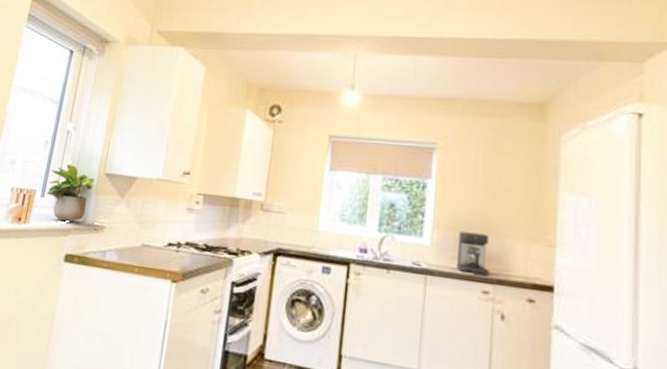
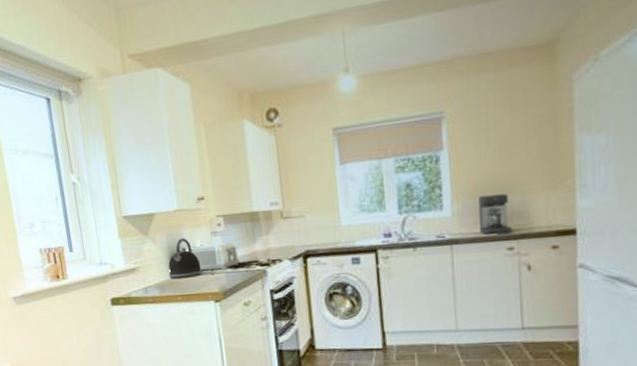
potted plant: present [46,164,95,222] -> none [70,215,117,270]
kettle: none [132,207,169,252] -> present [168,238,202,280]
toaster: none [158,218,211,251] -> present [186,242,240,271]

